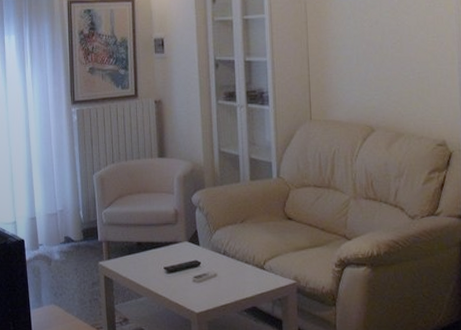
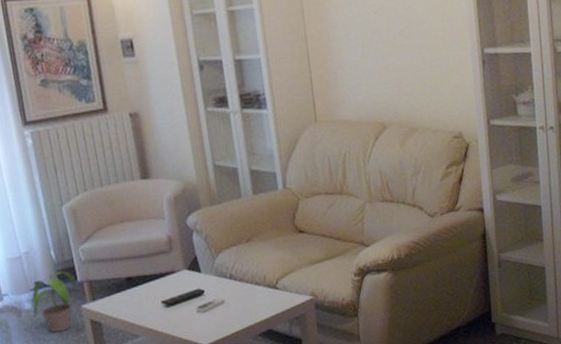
potted plant: none [60,229,97,284] -> present [32,270,77,333]

